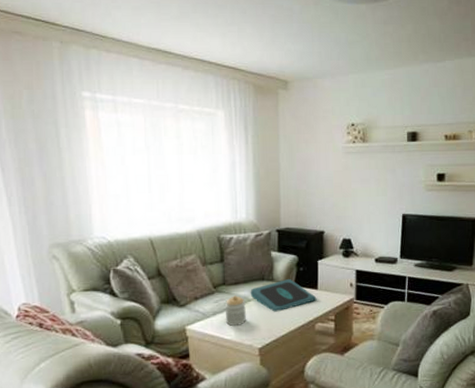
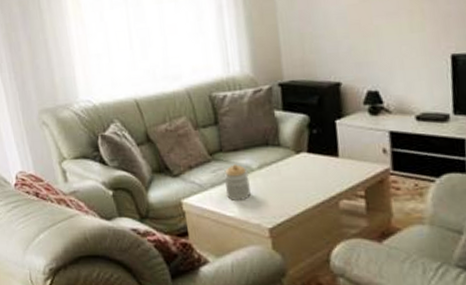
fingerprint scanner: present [250,278,317,312] -> none [252,143,339,185]

